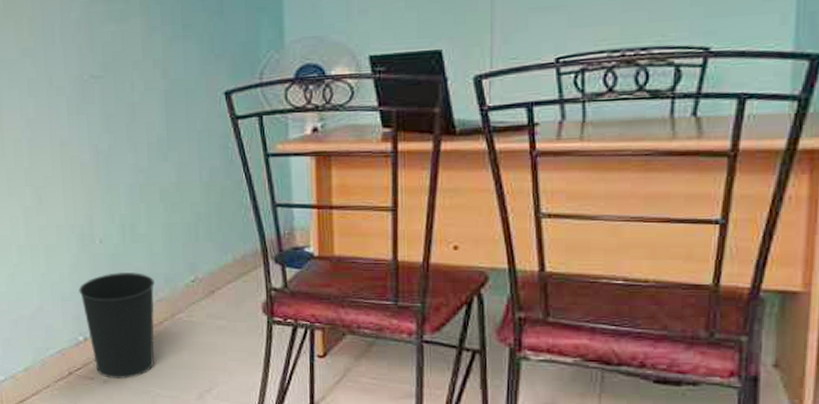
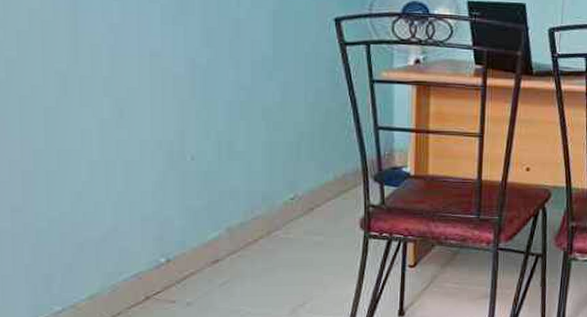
wastebasket: present [79,271,155,379] -> none [163,189,251,300]

